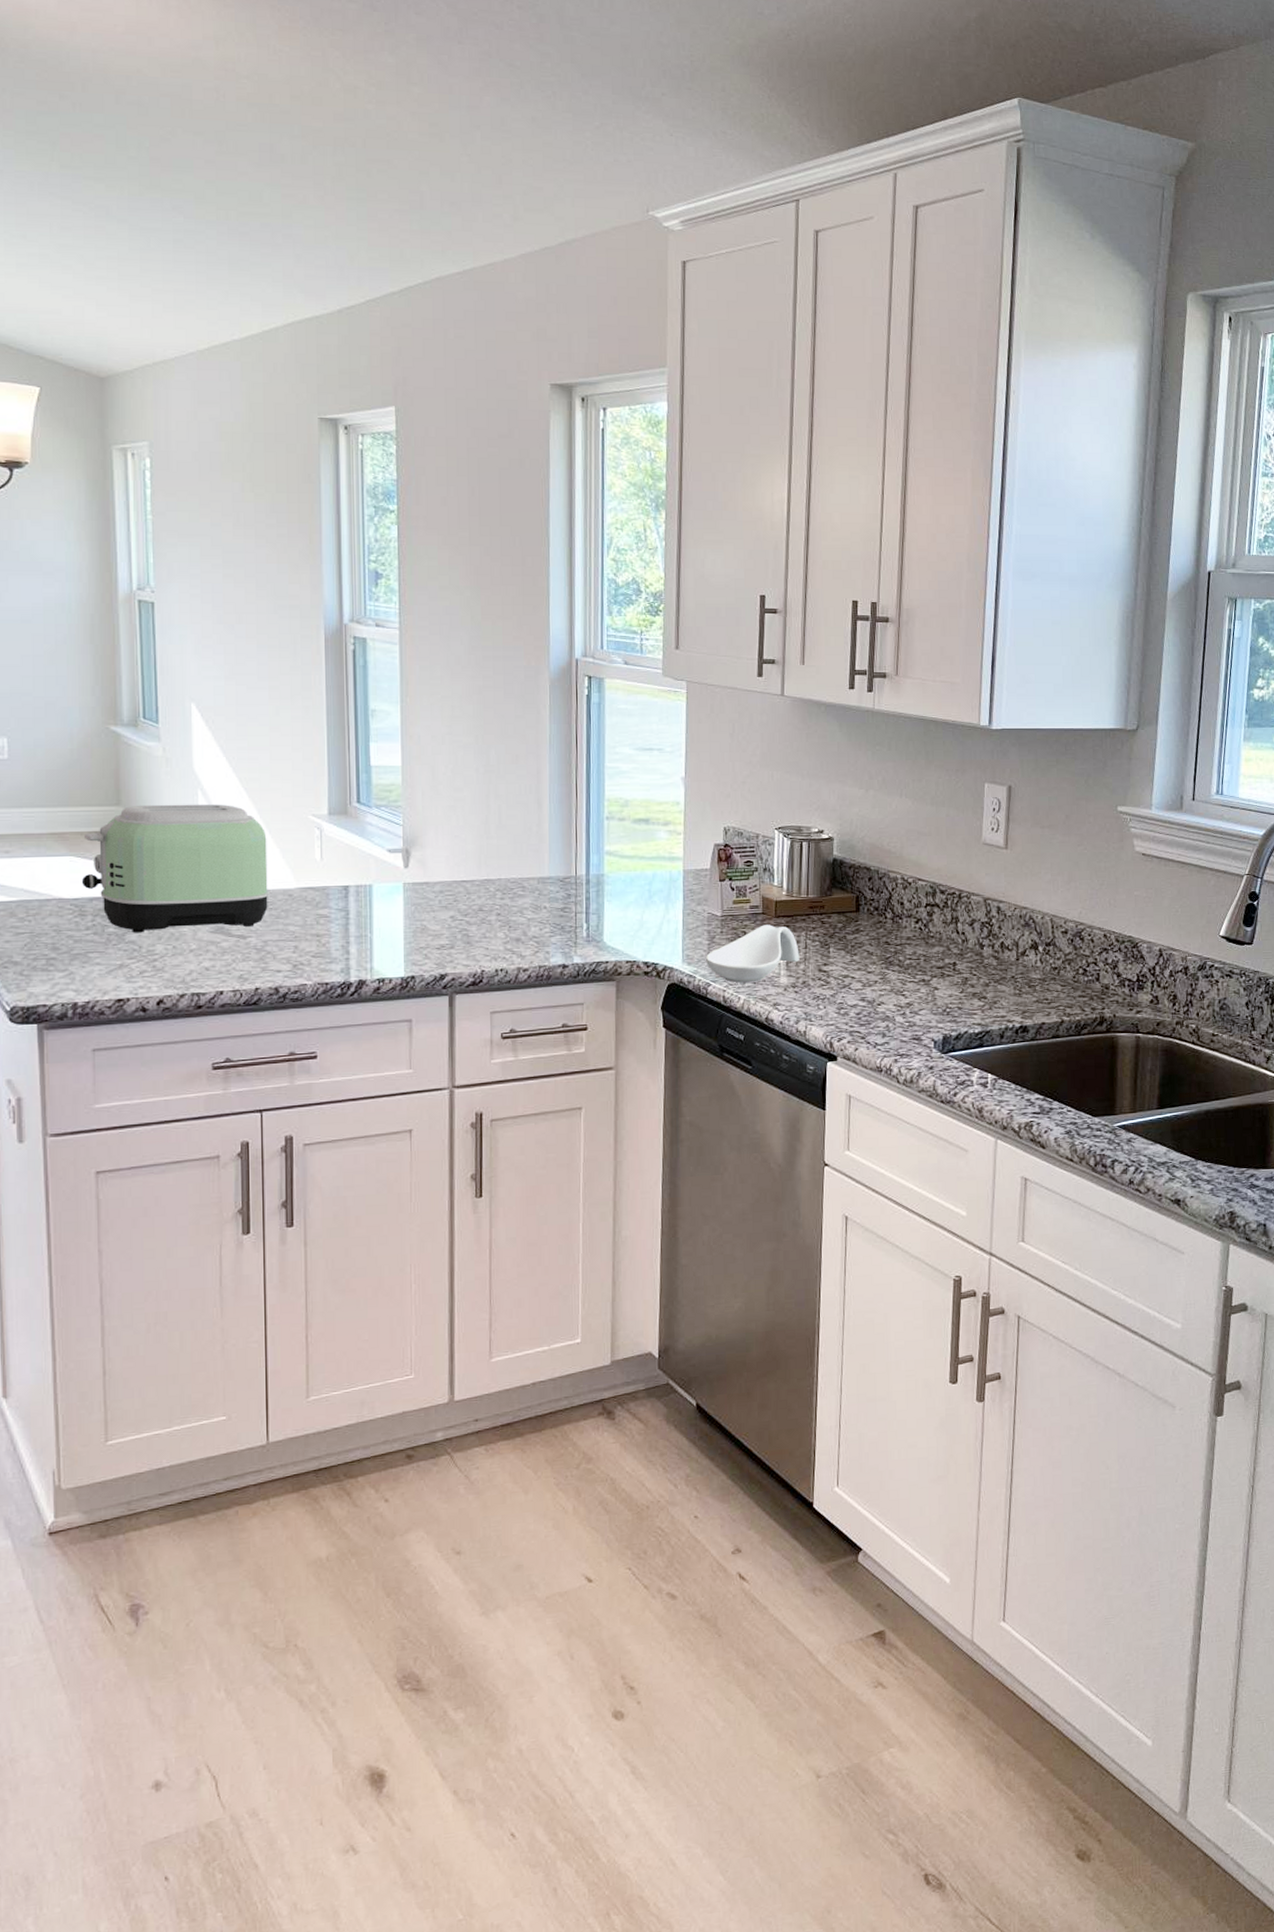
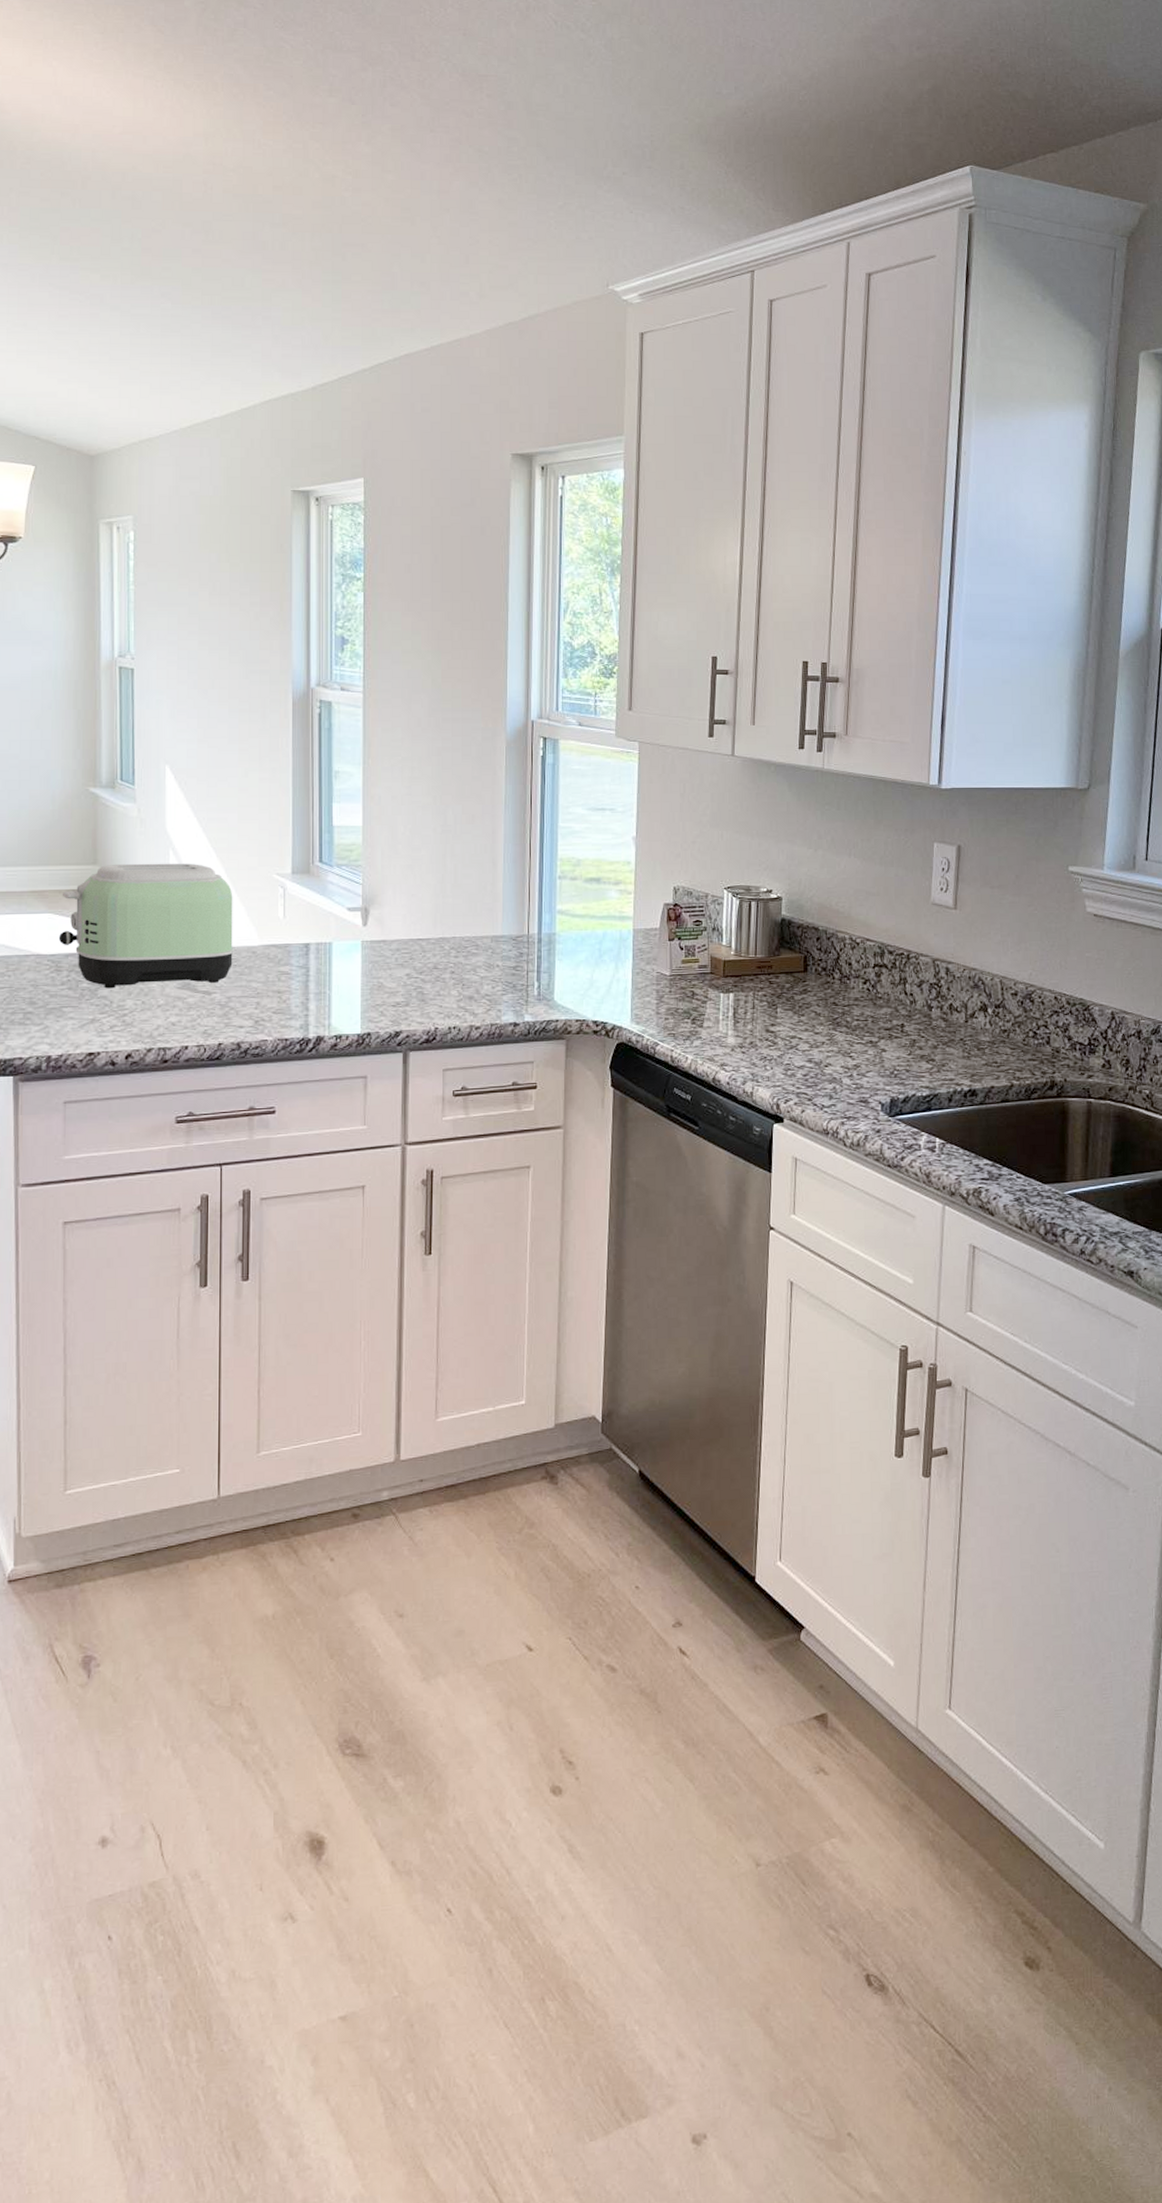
spoon rest: present [705,924,800,983] -> none [653,984,747,1043]

